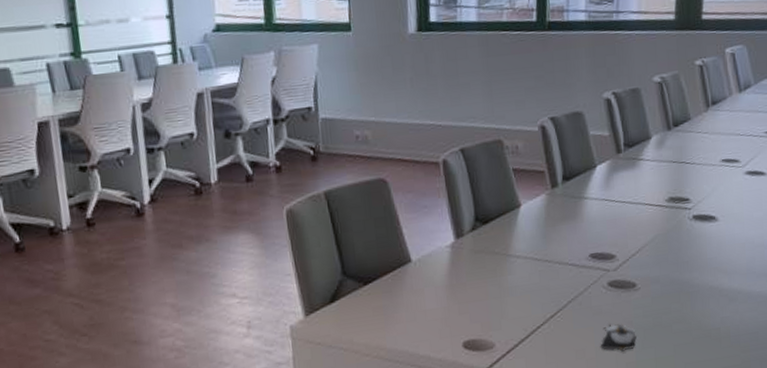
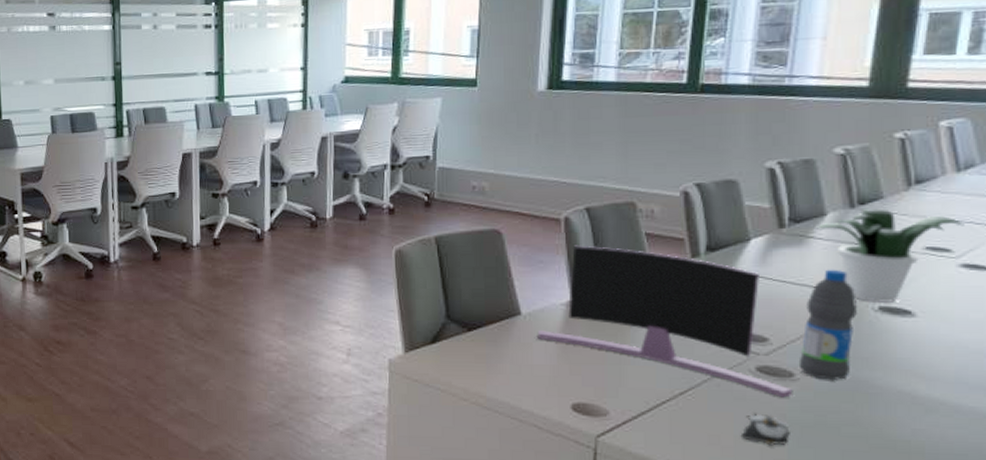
monitor: none [427,185,637,307] -> present [537,245,793,398]
water bottle: none [638,186,678,285] -> present [798,269,857,380]
potted plant: none [645,129,747,213] -> present [817,209,964,304]

